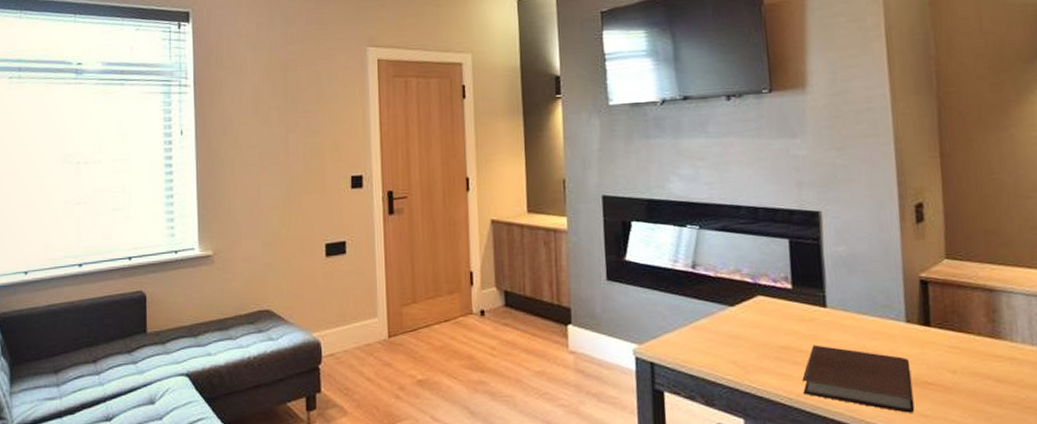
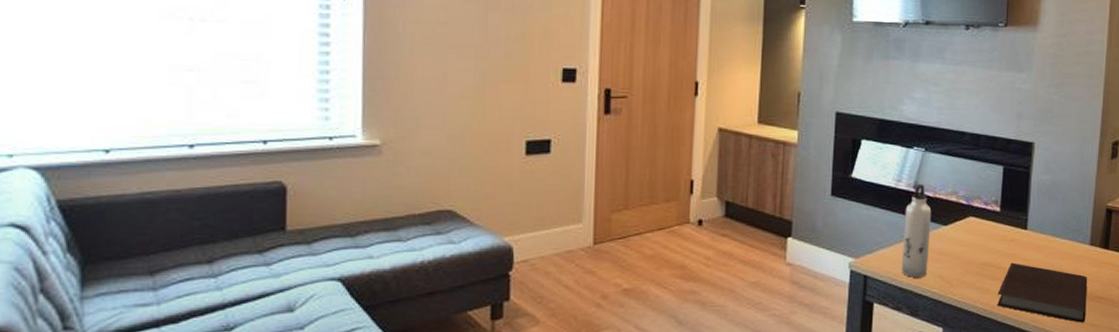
water bottle: none [686,263,719,364] -> present [902,183,932,278]

